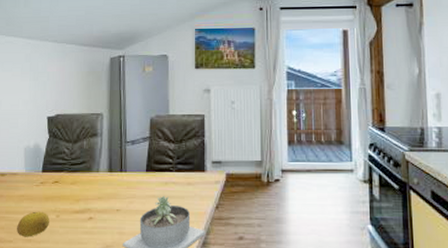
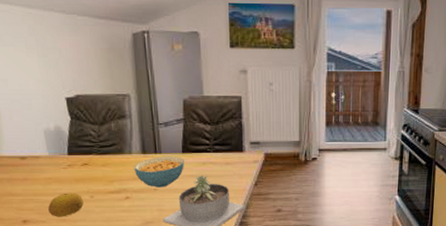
cereal bowl: none [99,174,148,208] -> present [133,155,185,188]

